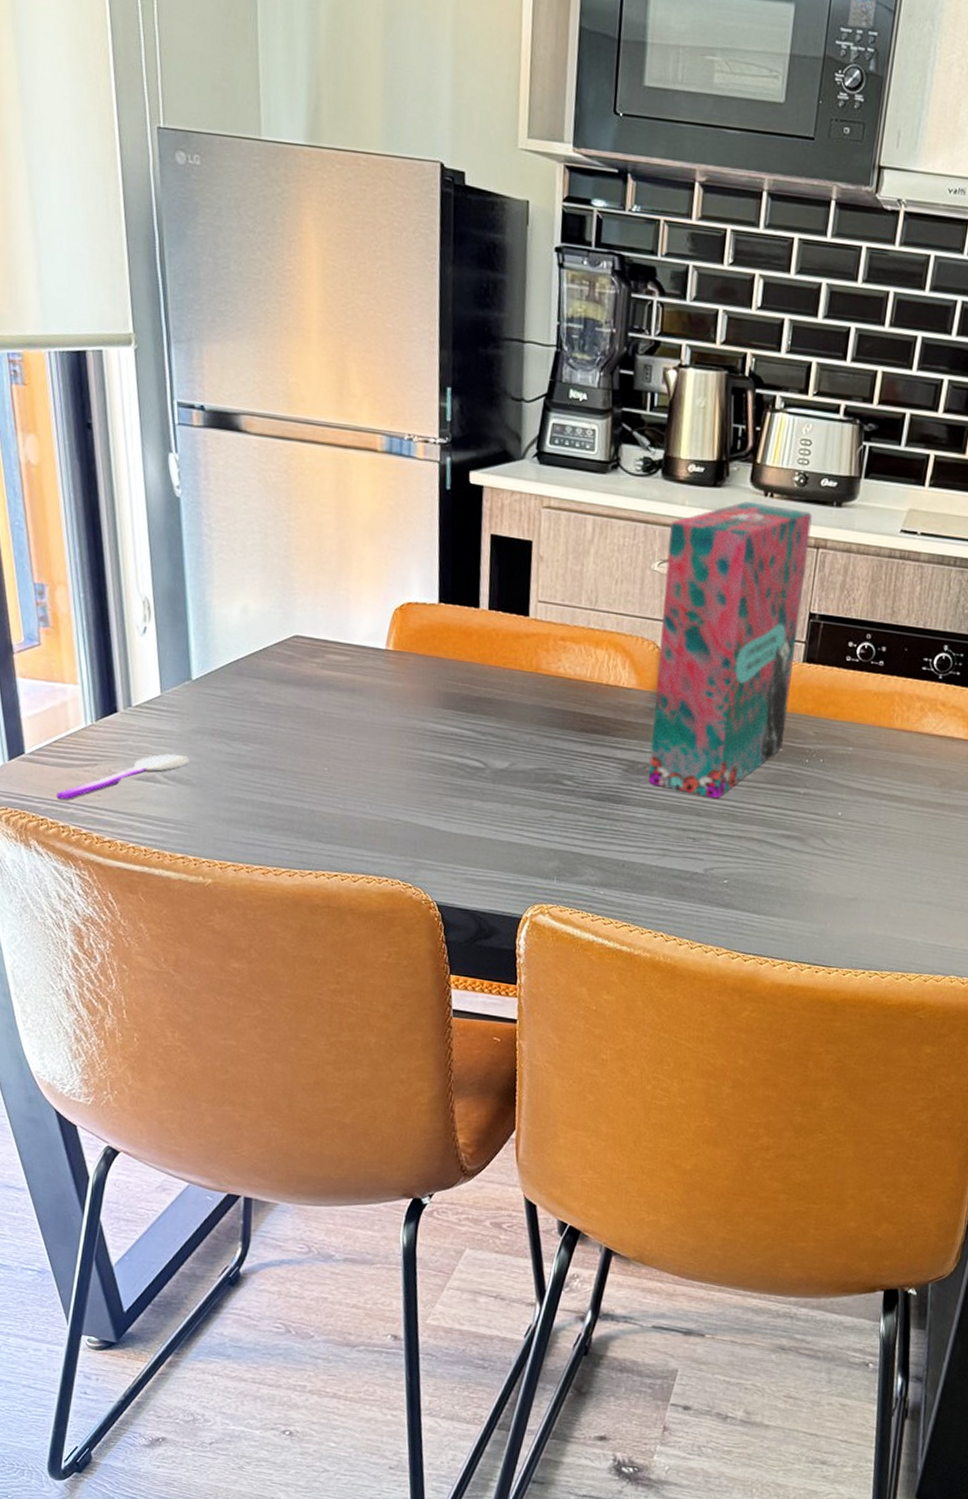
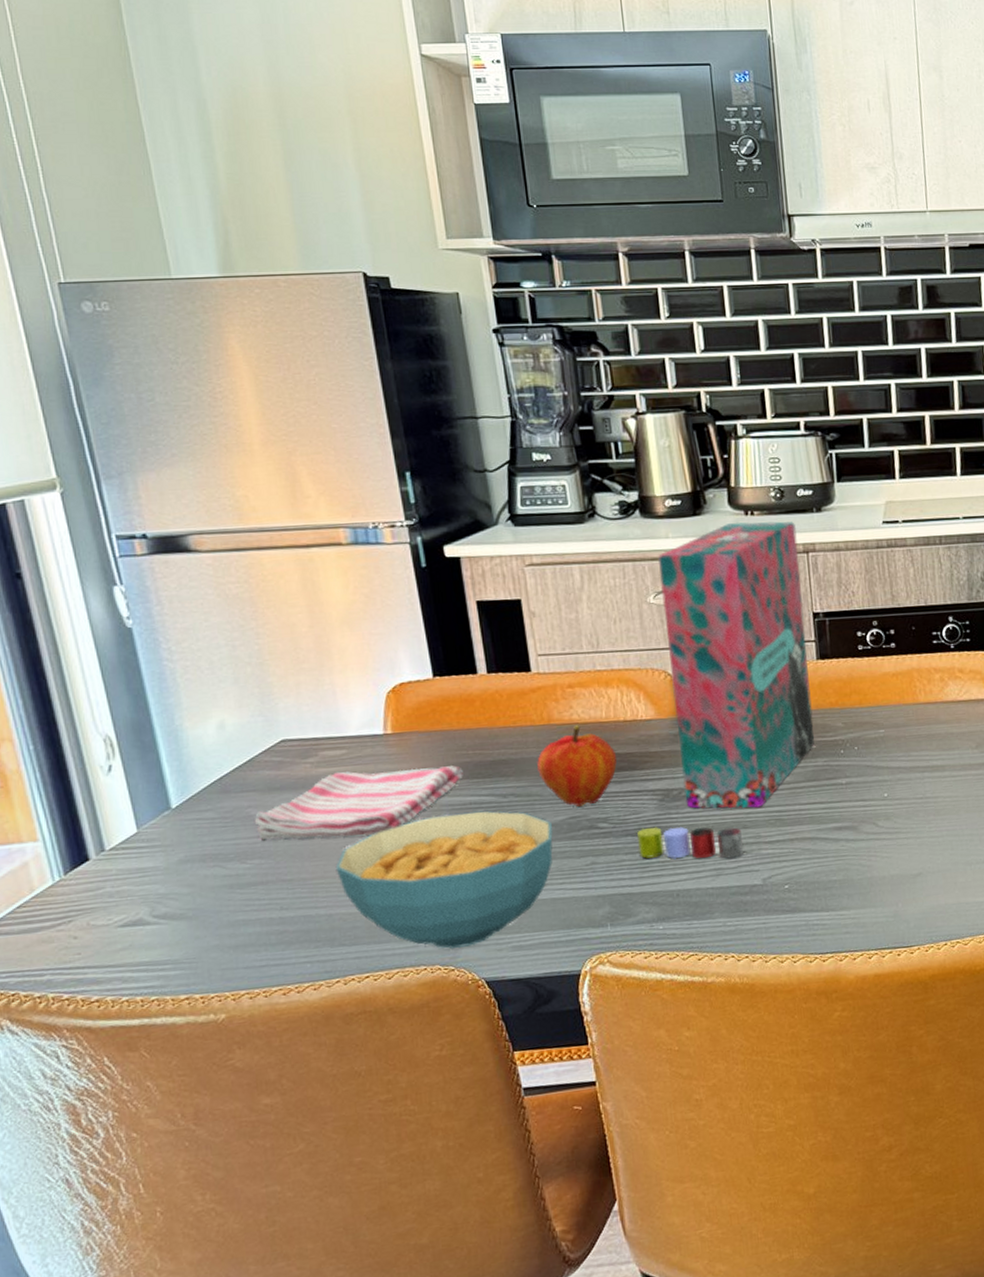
spoon: present [56,754,190,800] -> none [27,889,181,968]
dish towel: none [260,677,450,745] -> present [254,765,463,841]
cereal bowl: none [324,738,521,869] -> present [335,810,553,950]
fruit: none [517,679,593,761] -> present [536,725,618,808]
cup: none [595,795,694,843] -> present [637,826,743,859]

